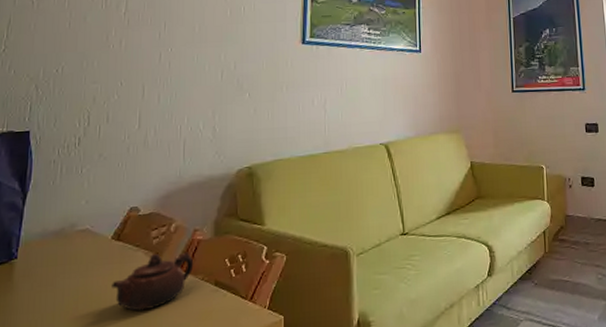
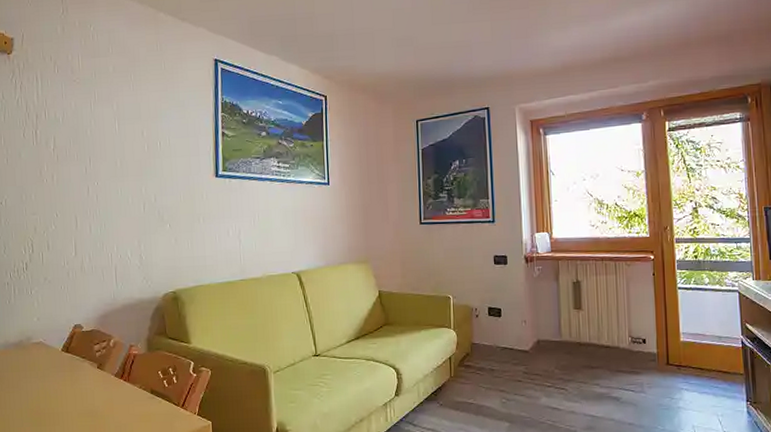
teapot: present [112,251,194,312] -> none [65,364,132,412]

